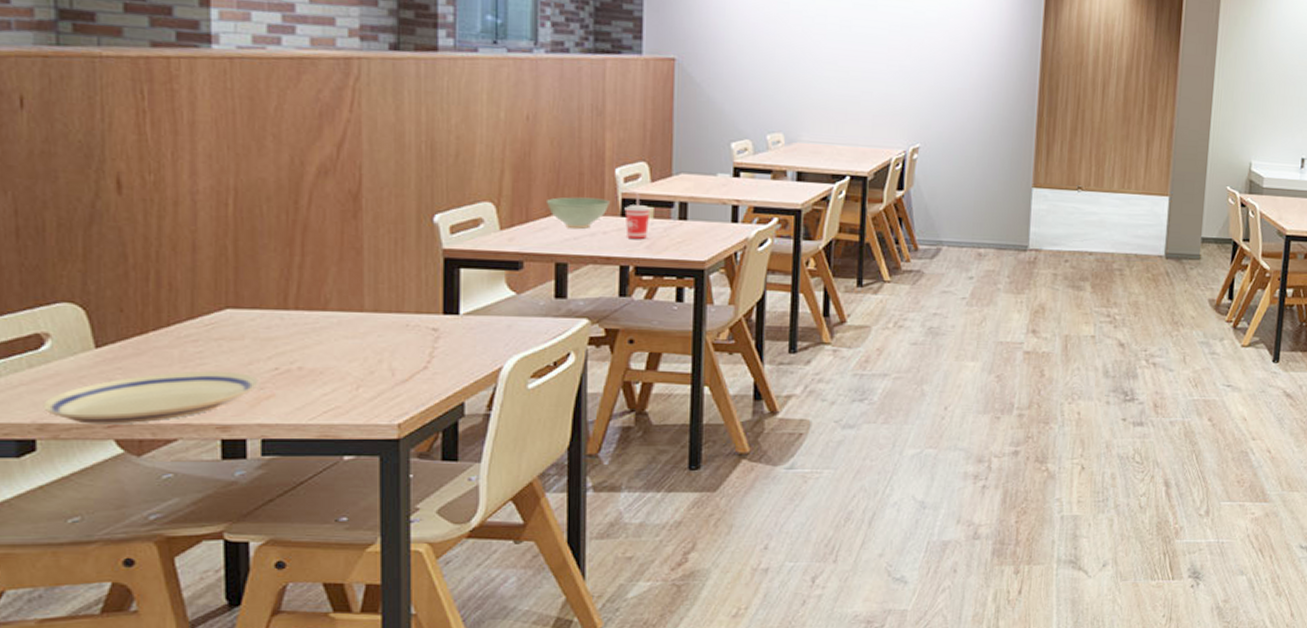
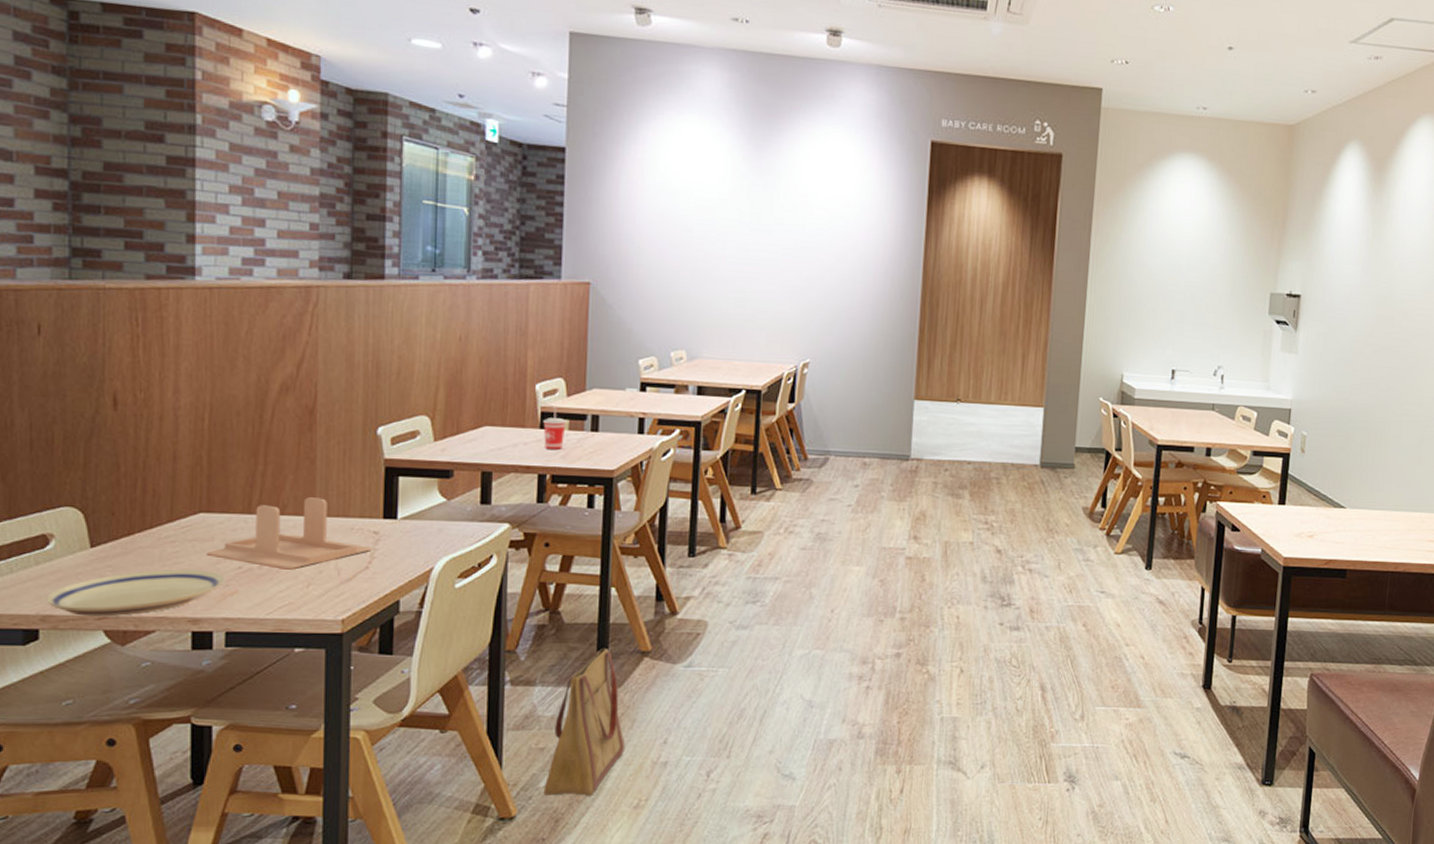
napkin holder: none [235,291,431,371] -> present [206,497,372,570]
bowl: present [545,197,610,229] -> none [474,410,530,440]
shopping bag: none [632,450,723,607] -> present [543,647,626,796]

